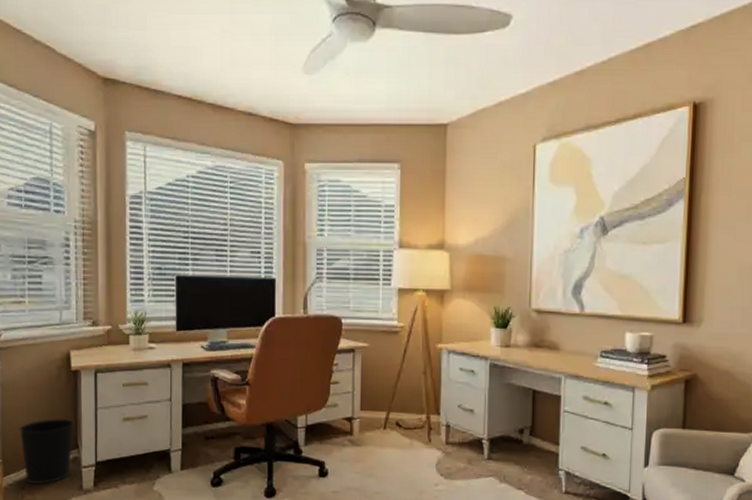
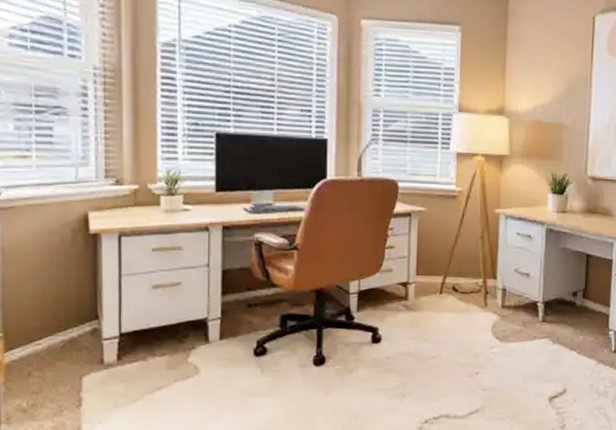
wastebasket: present [19,418,75,485] -> none [24,286,94,360]

